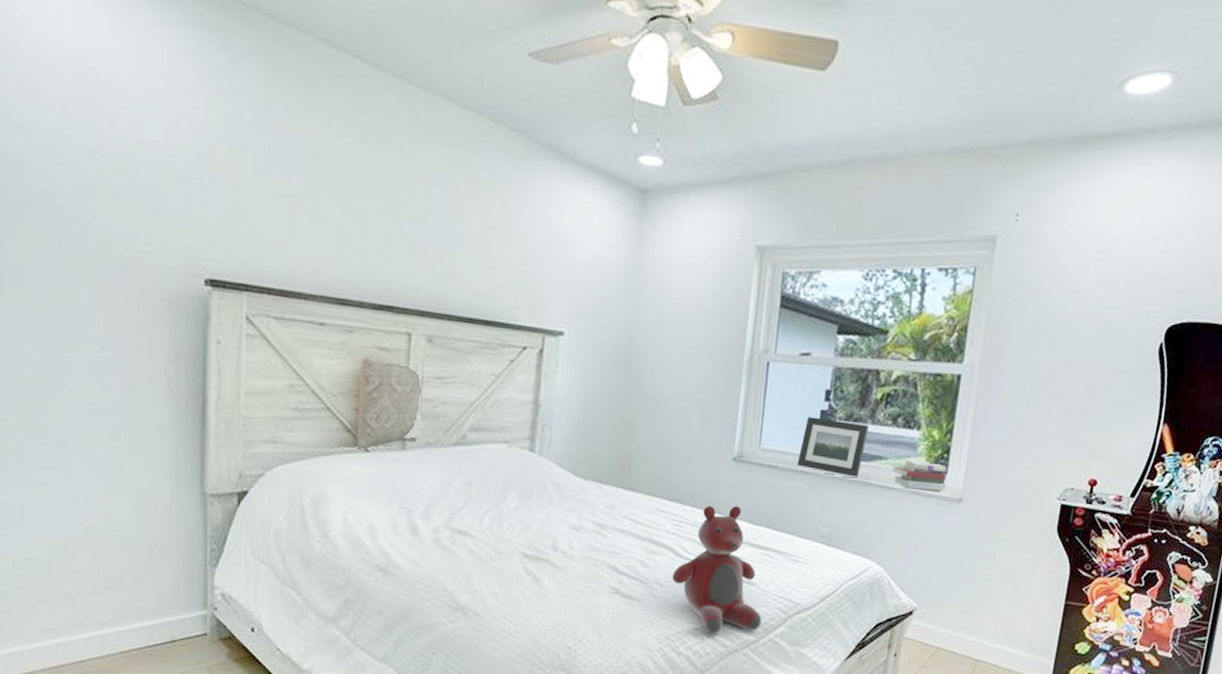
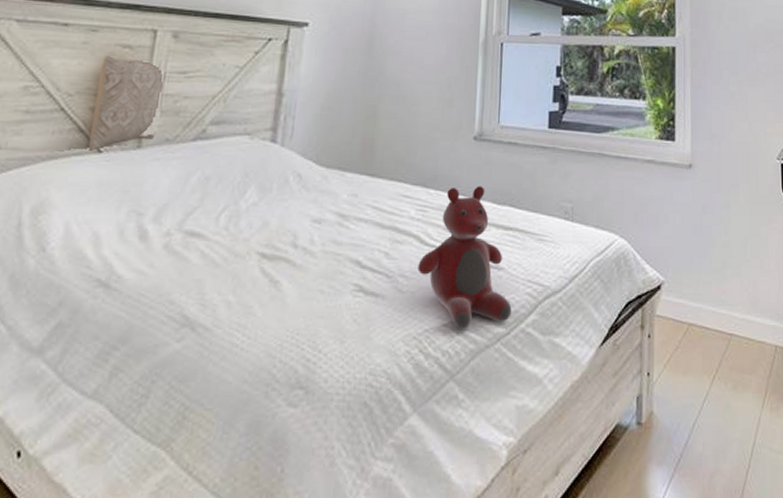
picture frame: present [796,416,869,477] -> none [535,92,599,149]
books: present [893,459,947,493] -> none [625,128,676,160]

